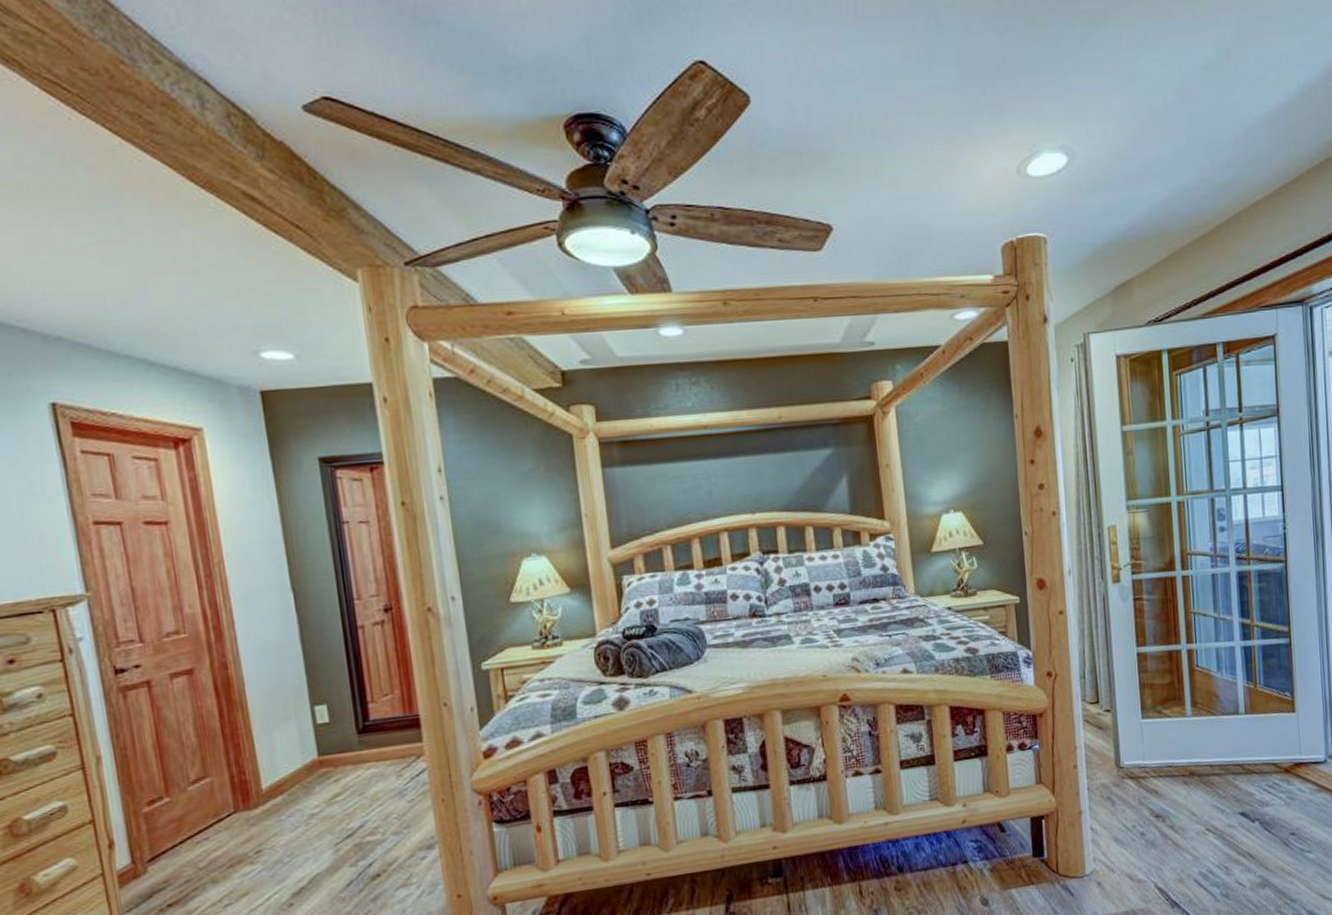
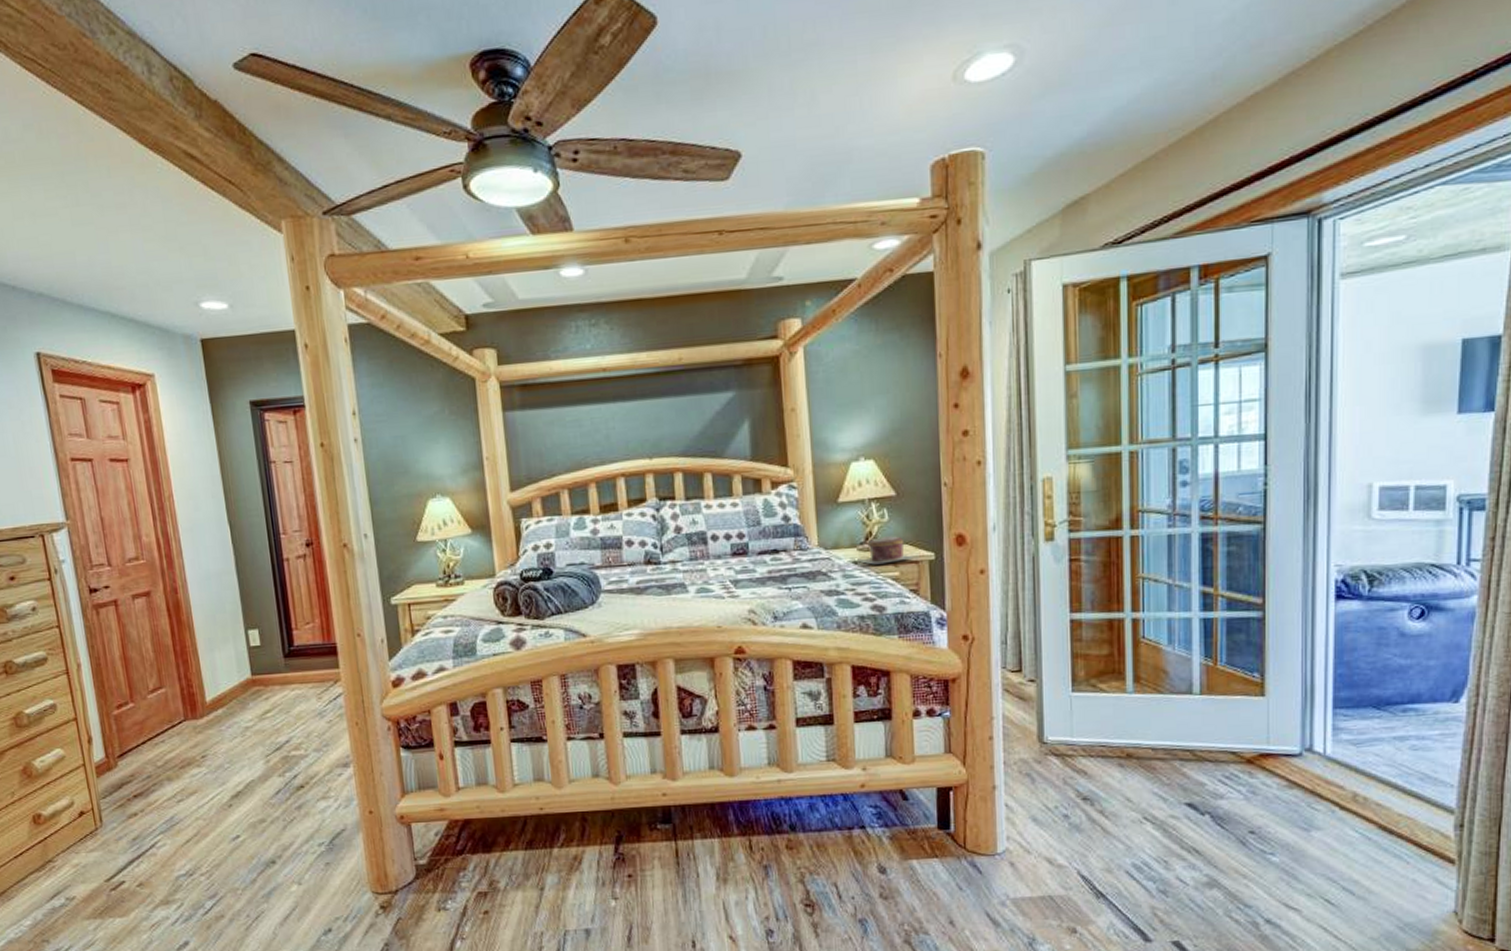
jewelry box: none [951,582,1001,610] -> present [857,536,913,565]

